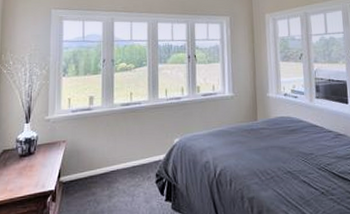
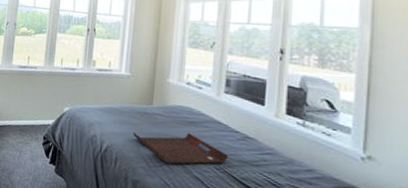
serving tray: none [243,140,327,174] -> present [133,132,229,165]

